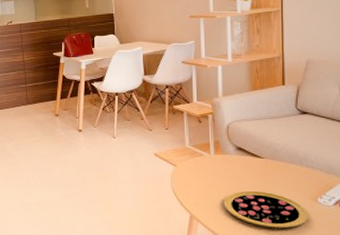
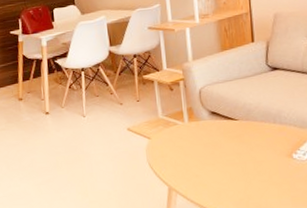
pizza: present [223,190,309,228] -> none [200,154,285,190]

